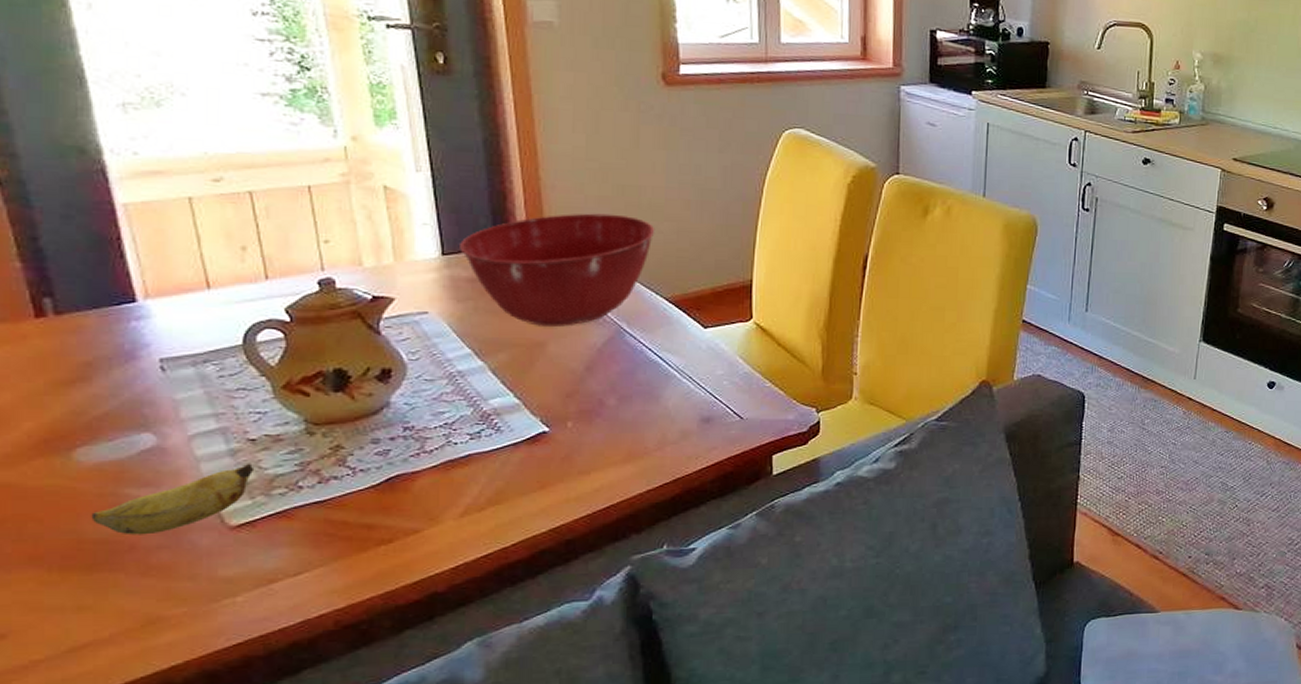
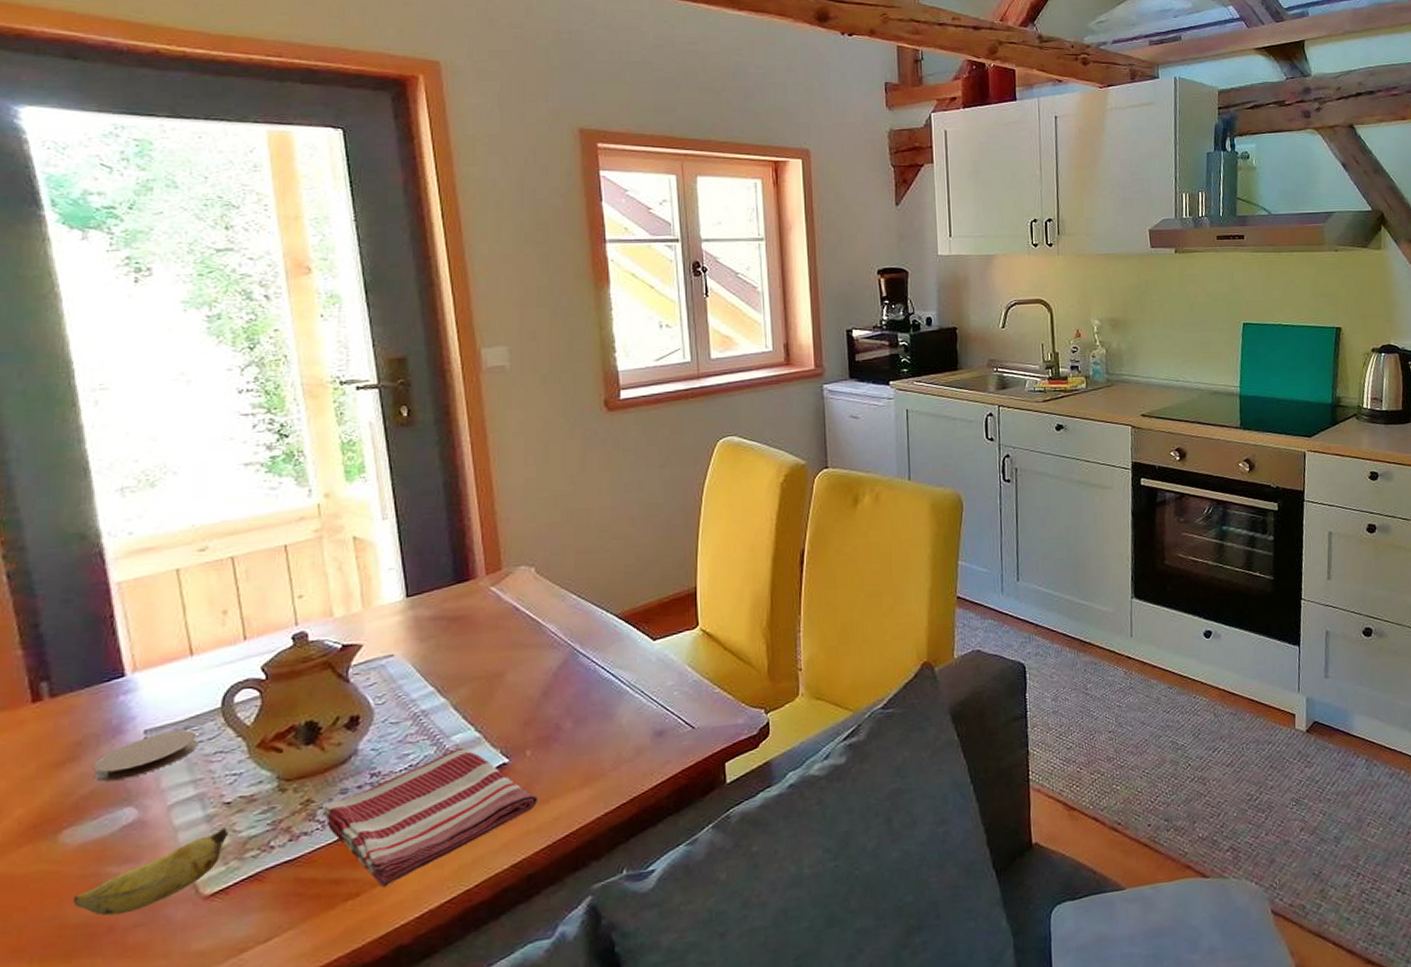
coaster: none [107,363,219,404] -> present [94,730,198,781]
dish towel: none [354,411,579,537] -> present [323,747,539,887]
mixing bowl: present [460,213,655,326] -> none [423,538,604,657]

